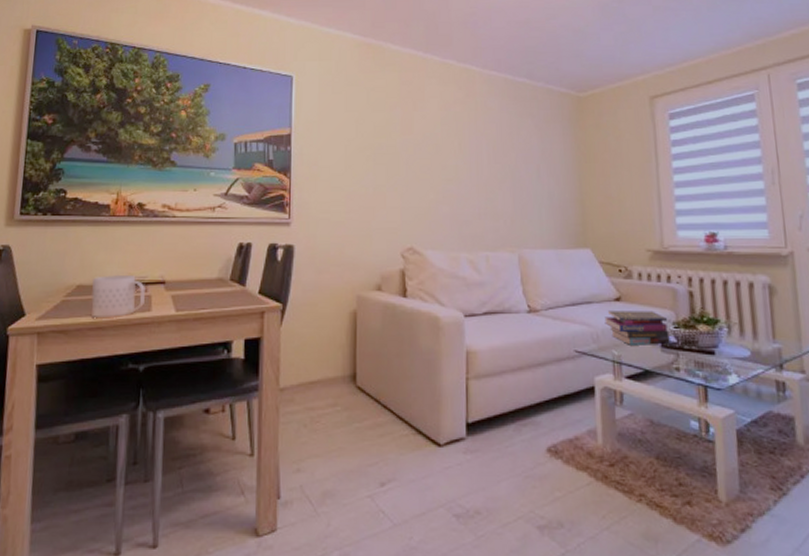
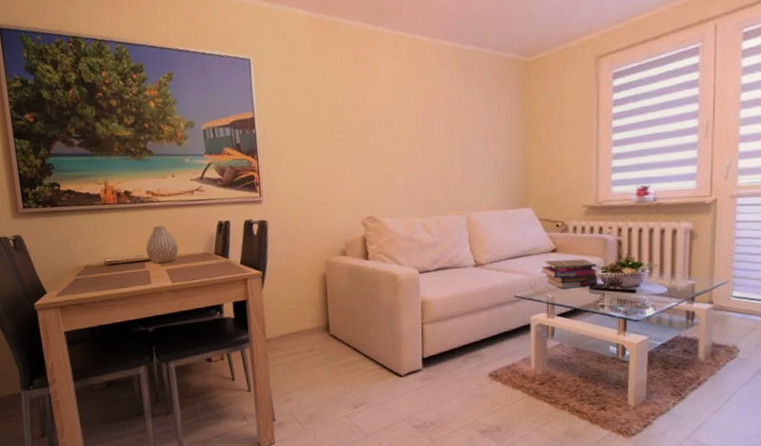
mug: present [90,274,147,319] -> none [96,254,145,293]
vase: none [150,244,190,288] -> present [145,226,179,264]

